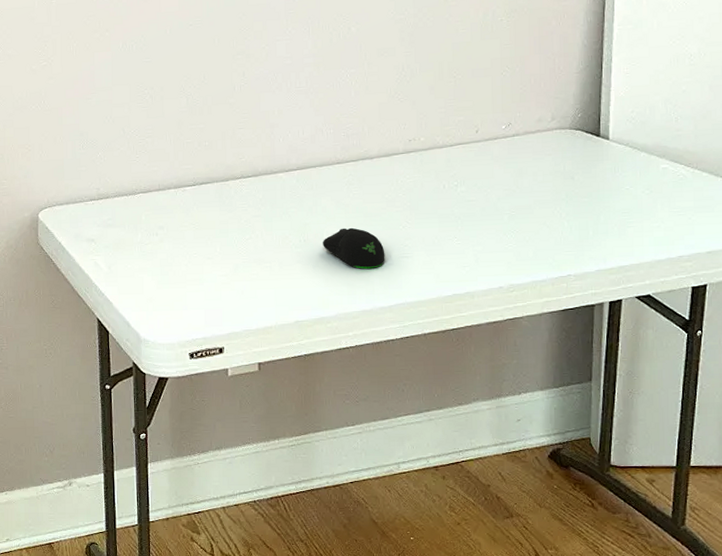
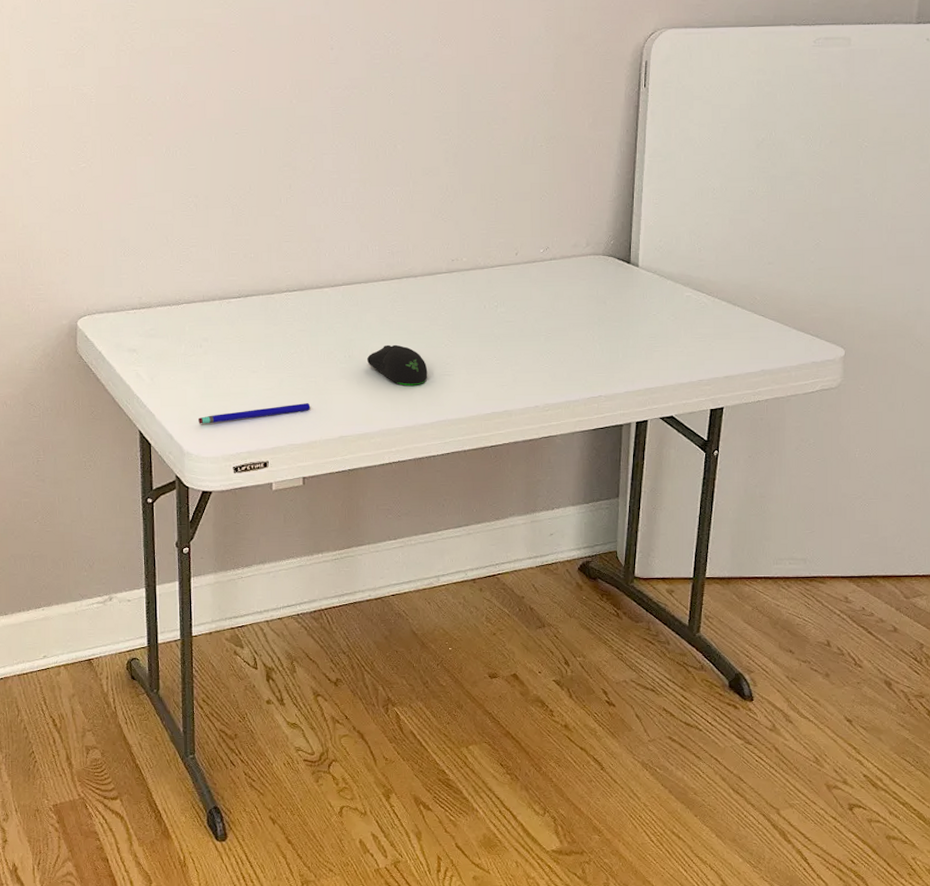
pen: none [155,288,266,311] -> present [198,403,311,424]

